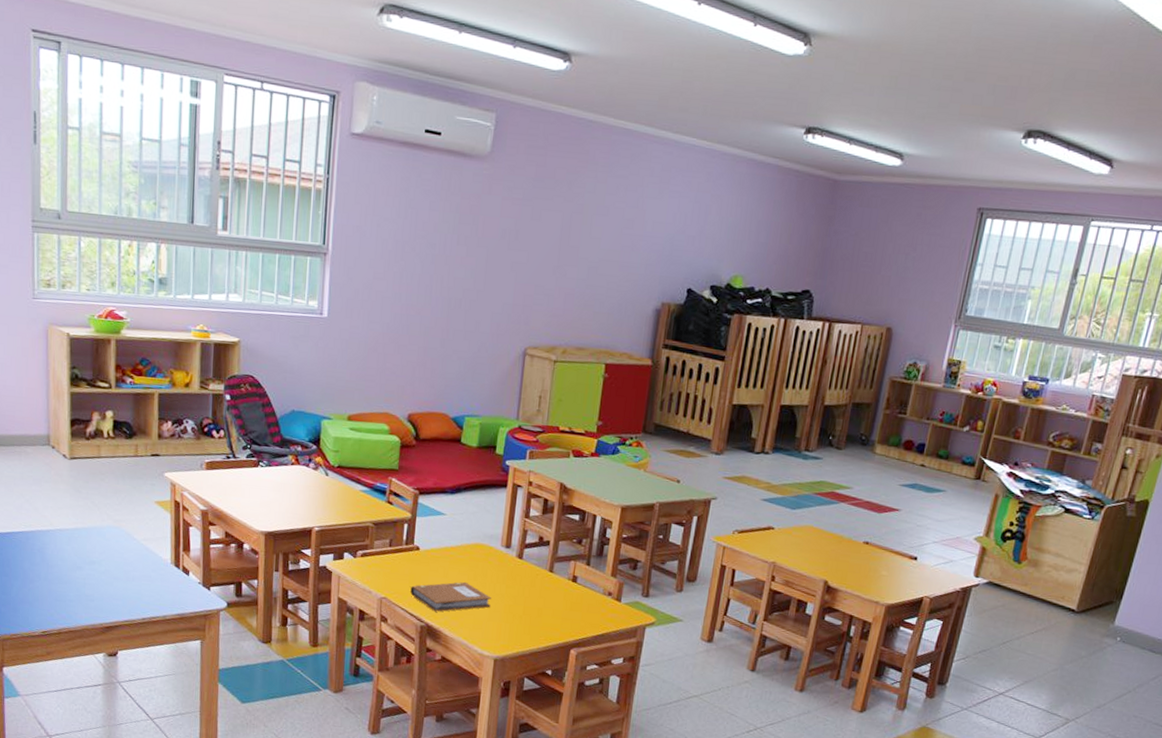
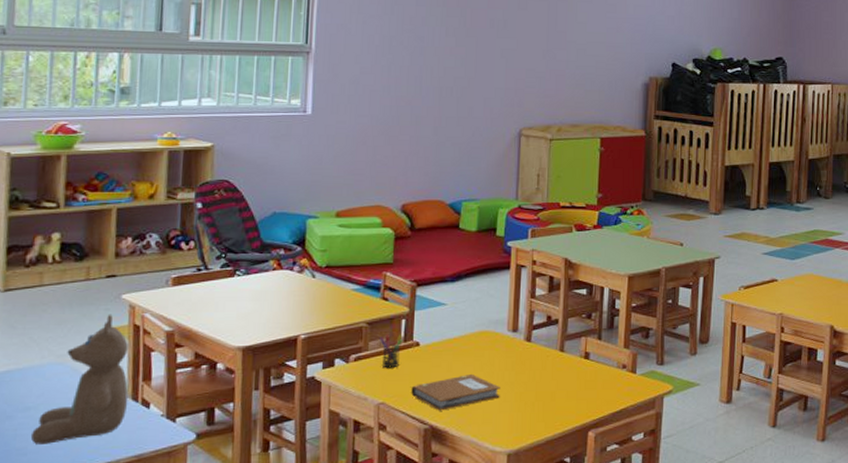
teddy bear: none [97,488,172,595] -> present [31,314,129,446]
pen holder: none [384,536,405,568] -> present [380,334,403,369]

